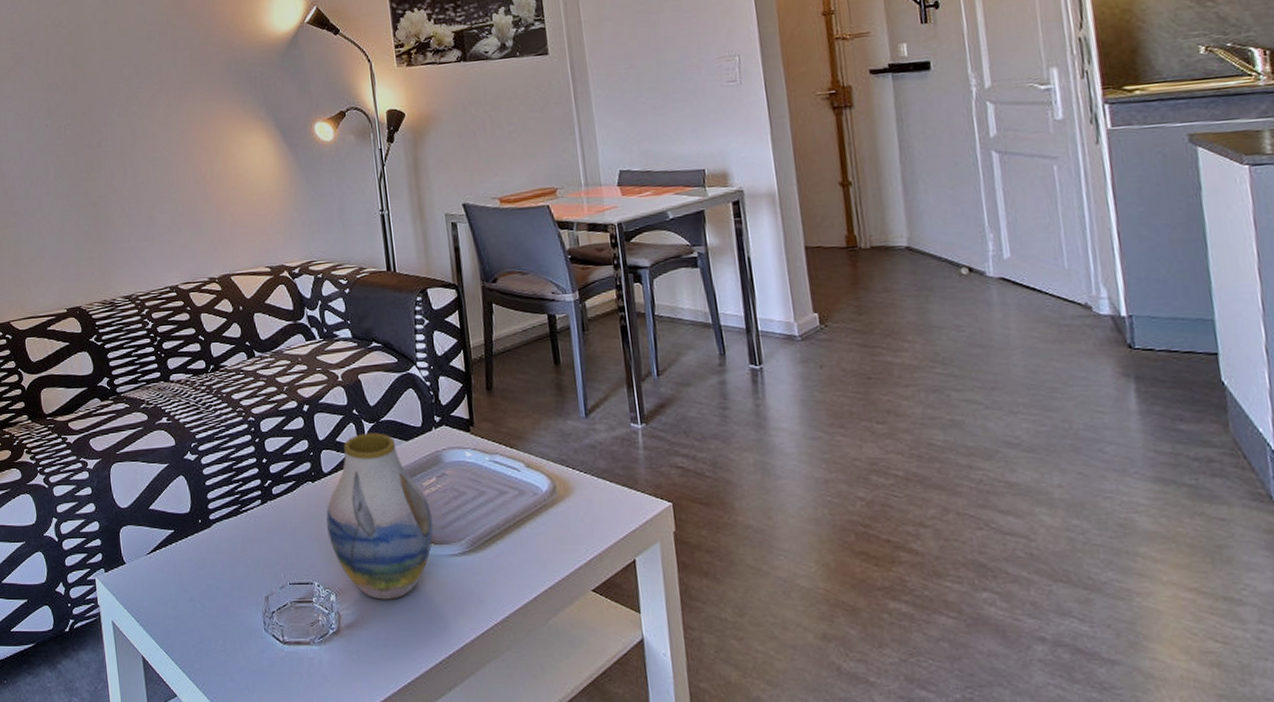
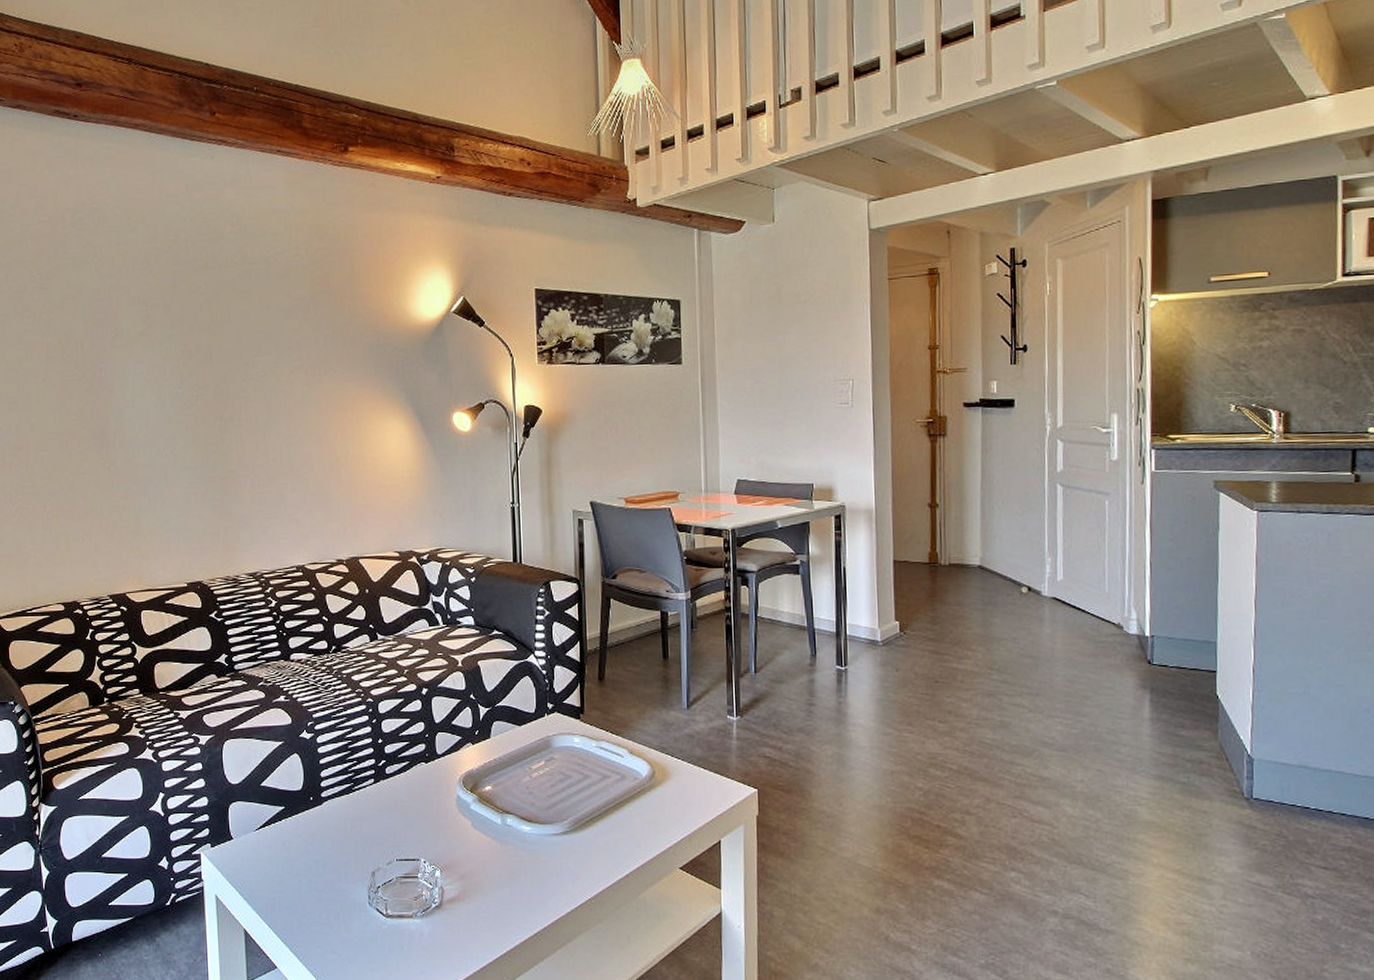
vase: present [326,433,433,600] -> none [437,717,539,876]

